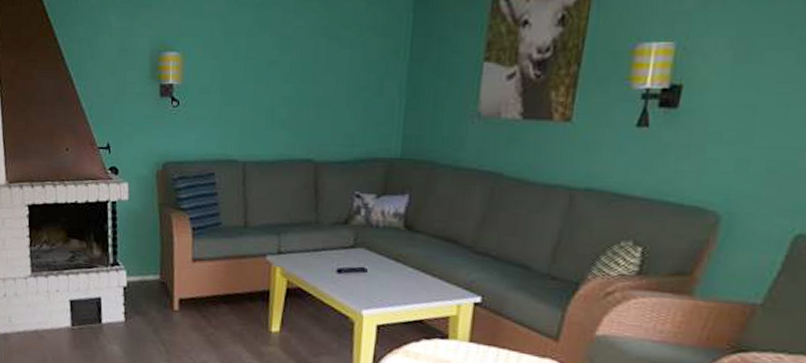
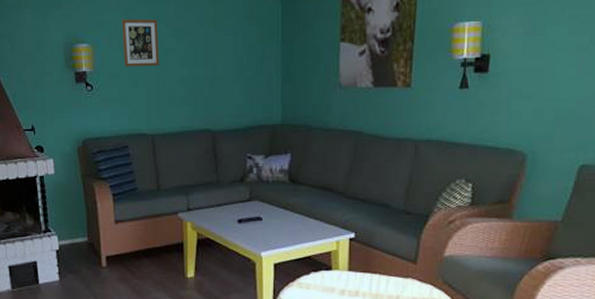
picture frame: none [217,24,261,81] -> present [121,18,160,66]

